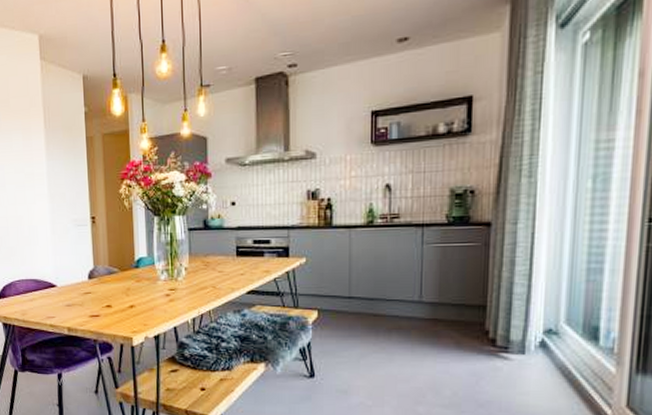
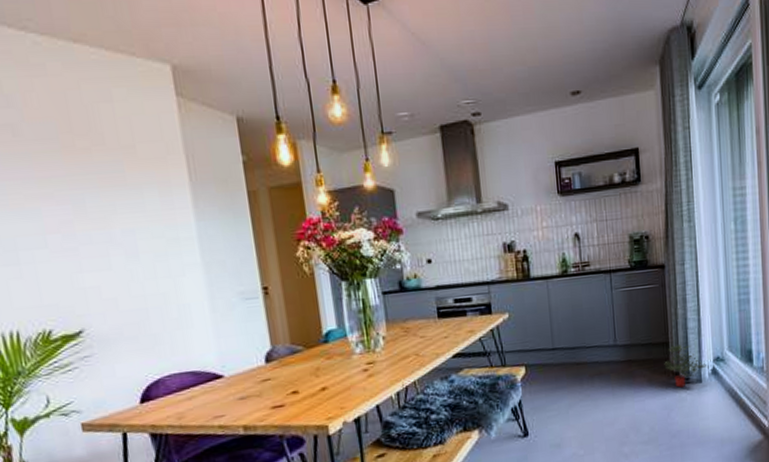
potted plant: none [478,310,537,356] -> present [664,344,709,388]

